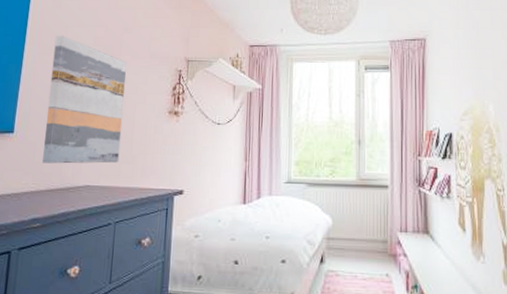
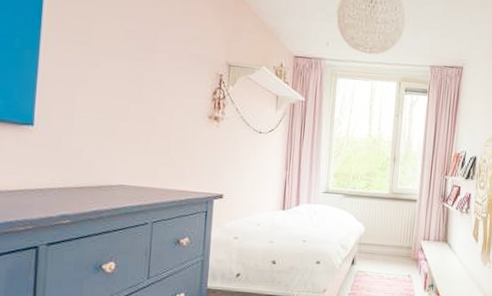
wall art: present [42,35,127,164] -> none [69,22,162,164]

